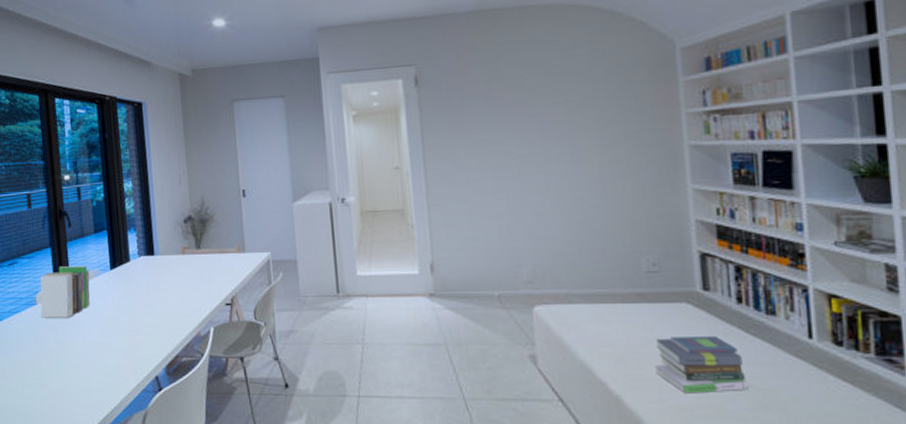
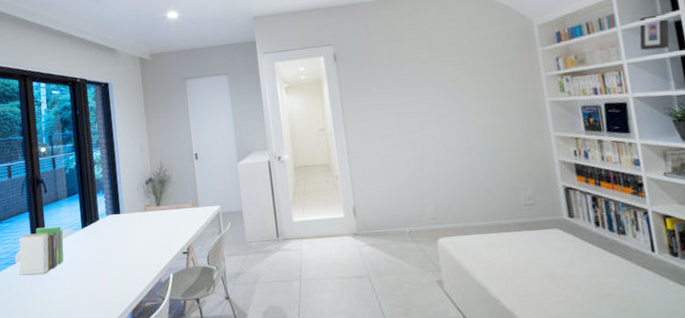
books: present [655,335,748,394] -> none [536,254,610,304]
picture frame: none [817,37,862,85] -> present [639,14,670,51]

